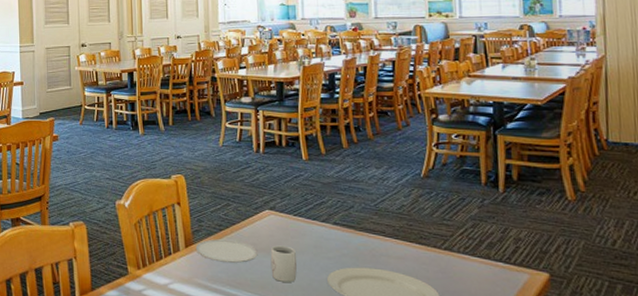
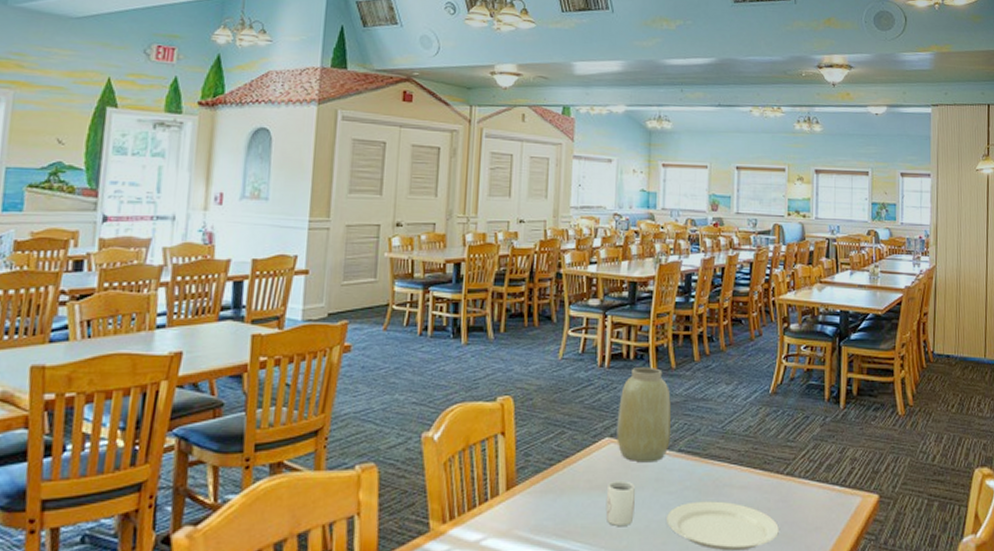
plate: present [195,239,258,263] -> none [518,477,592,506]
vase: none [275,152,326,232] -> present [617,366,672,463]

